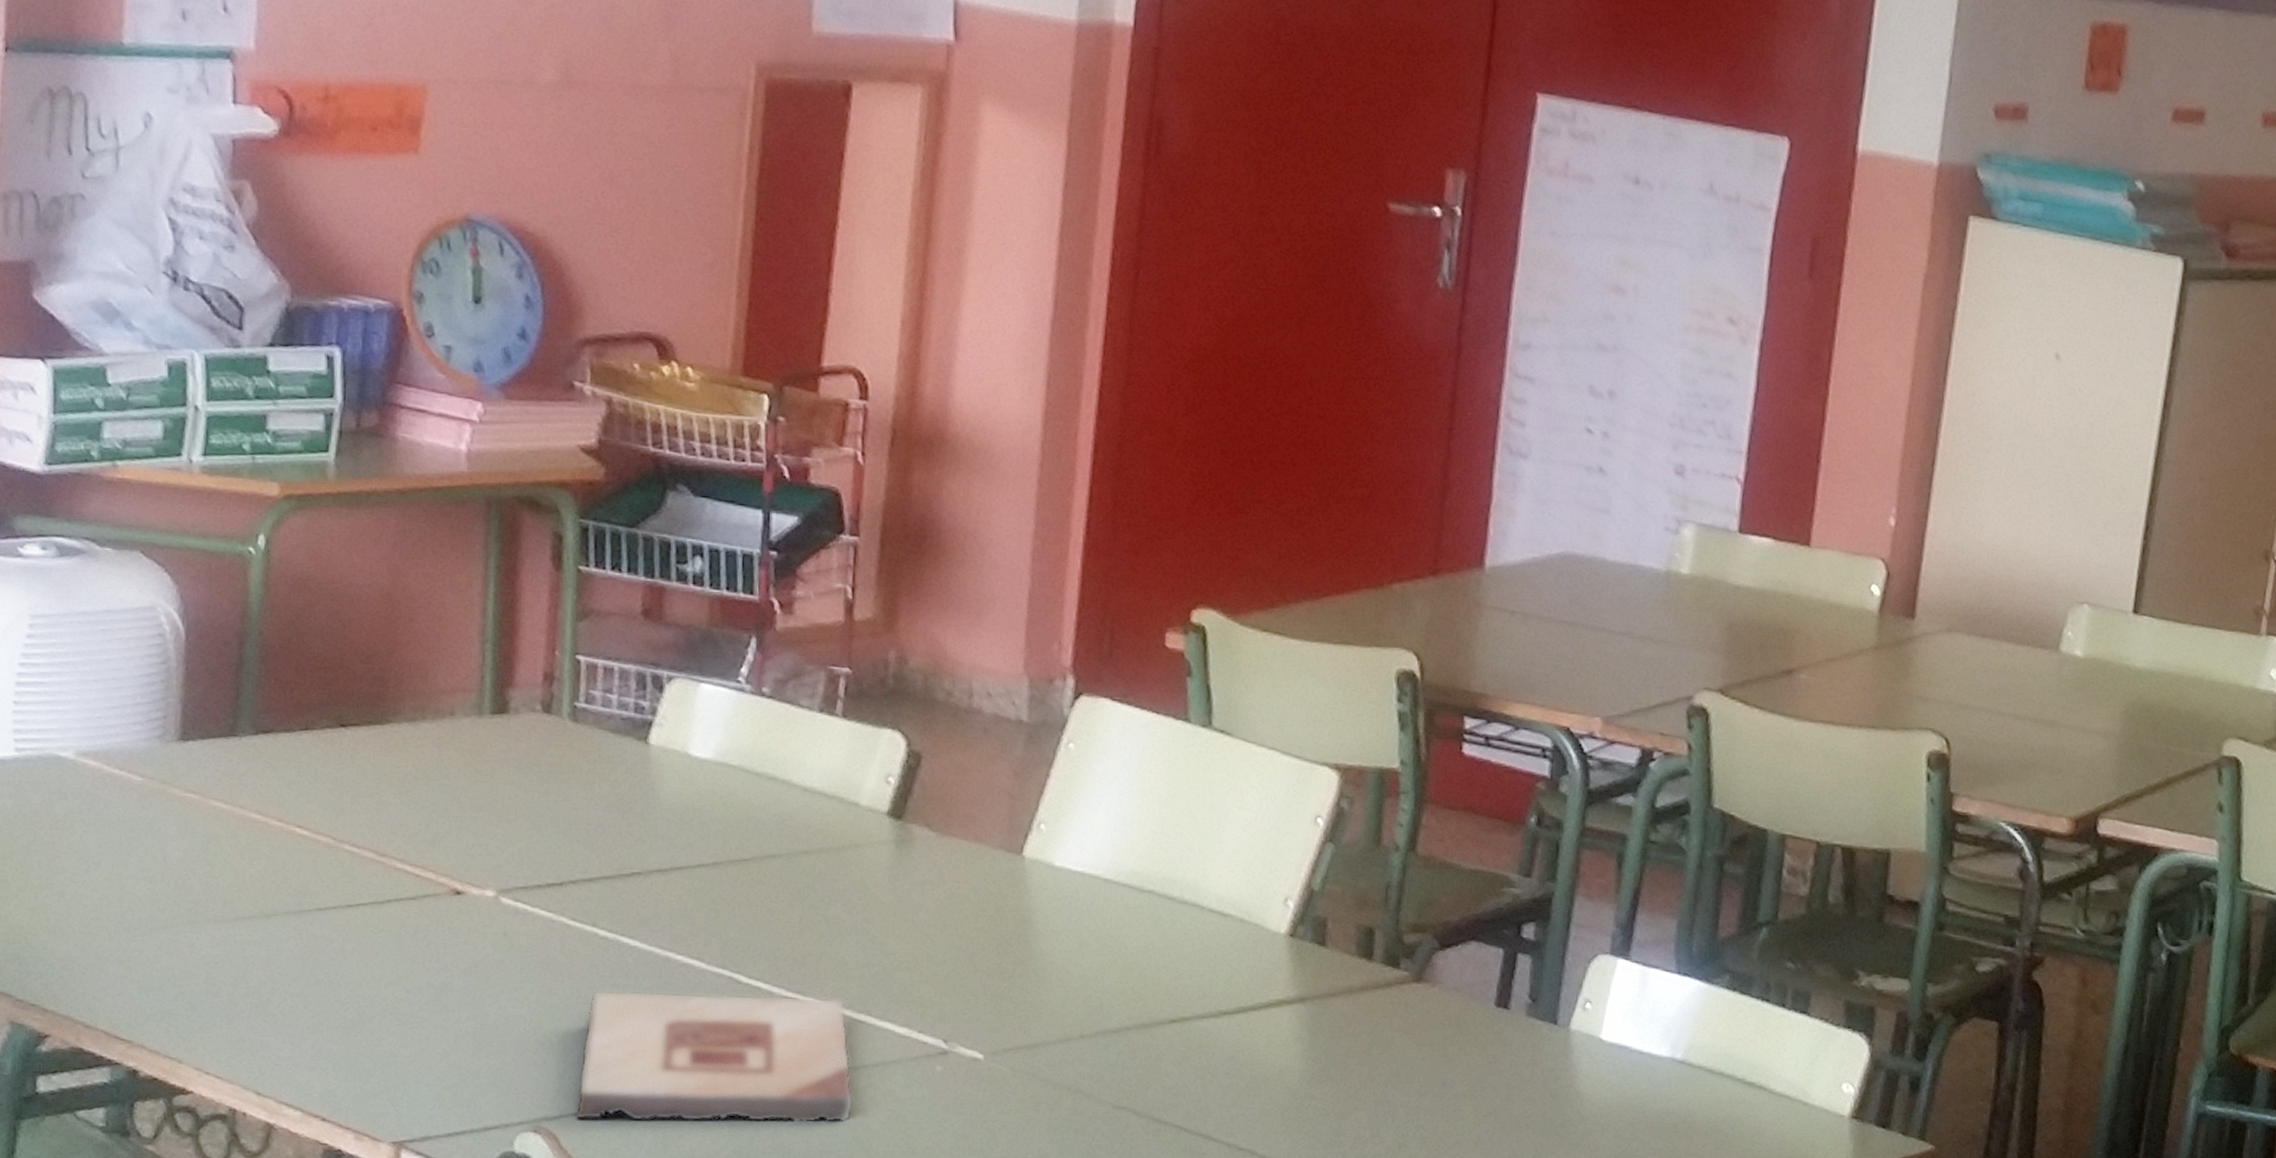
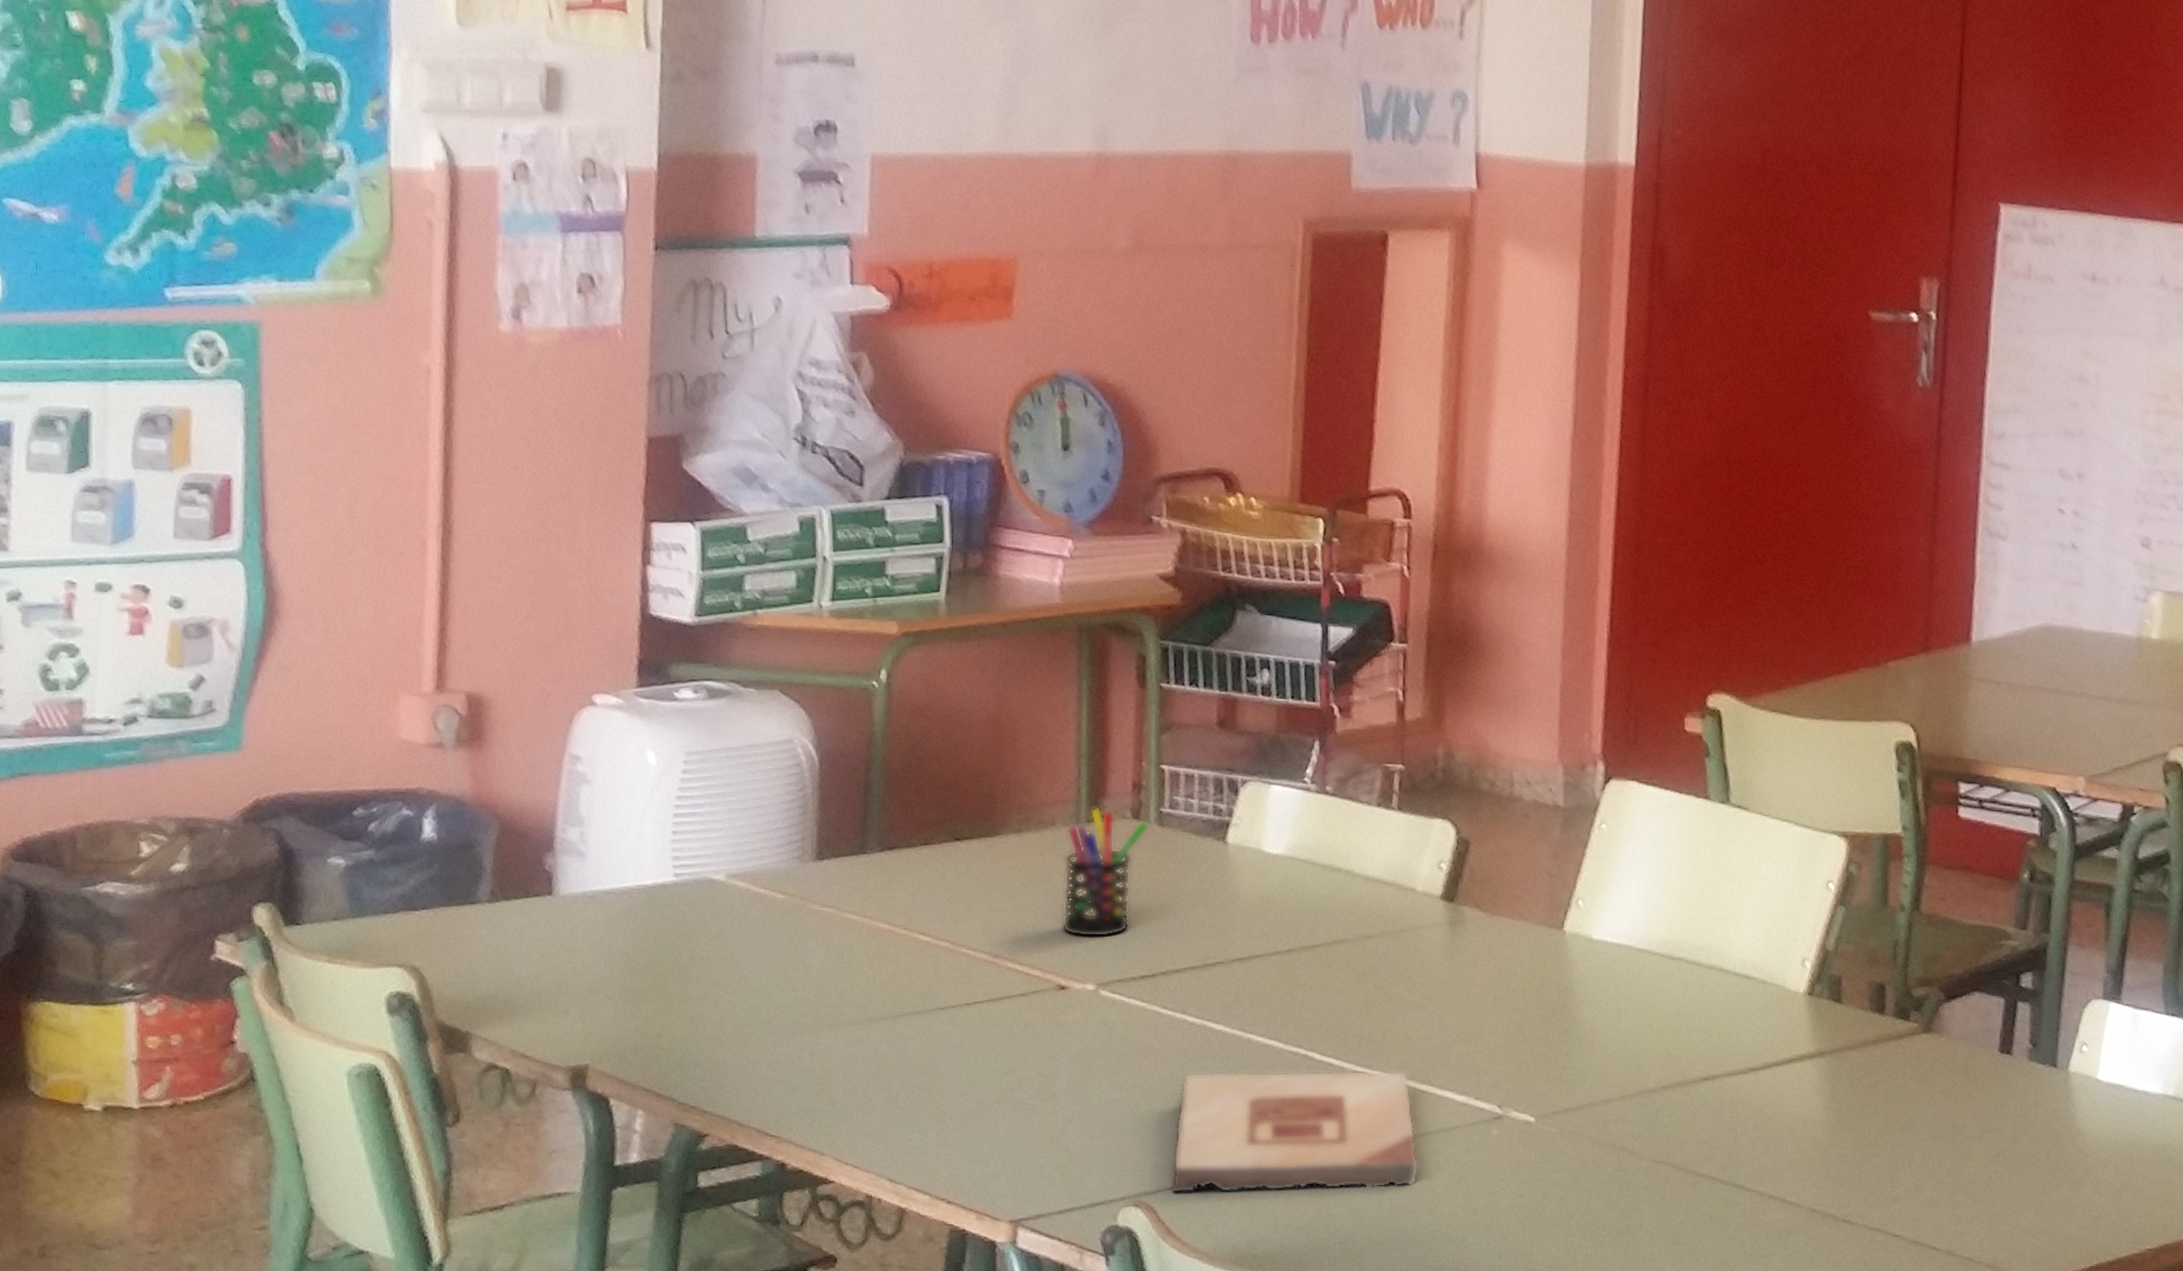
pen holder: none [459,697,562,841] -> present [1061,807,1150,938]

